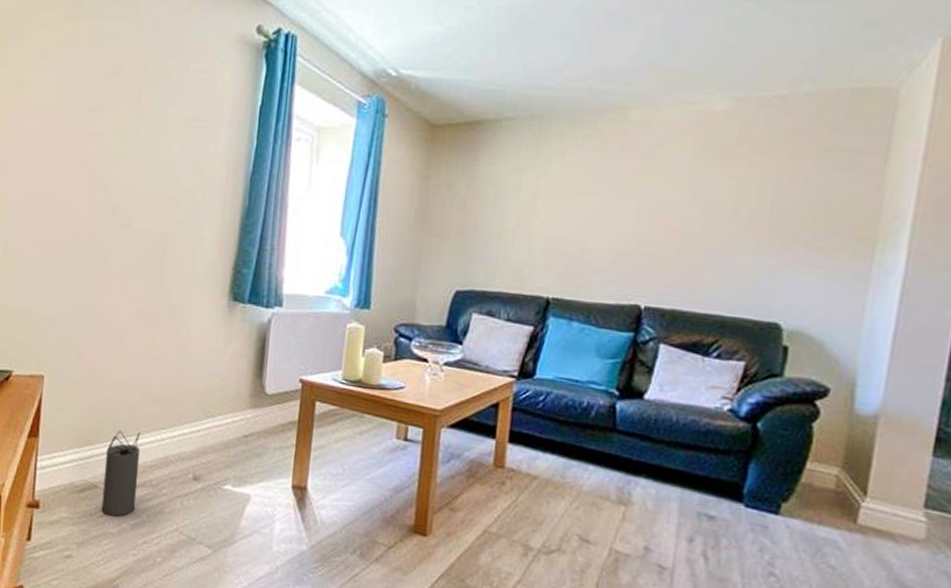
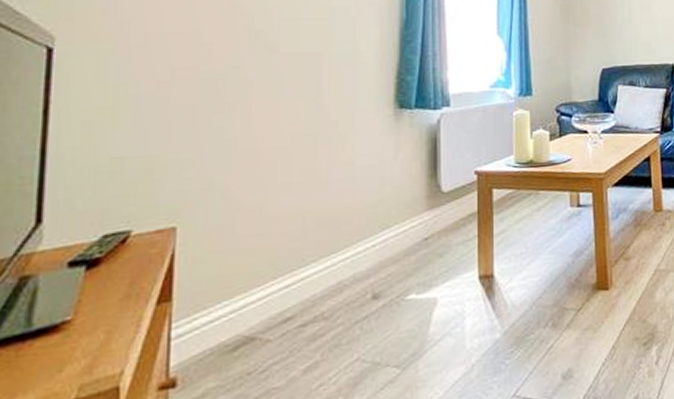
speaker: present [101,430,141,517] -> none [262,263,308,369]

